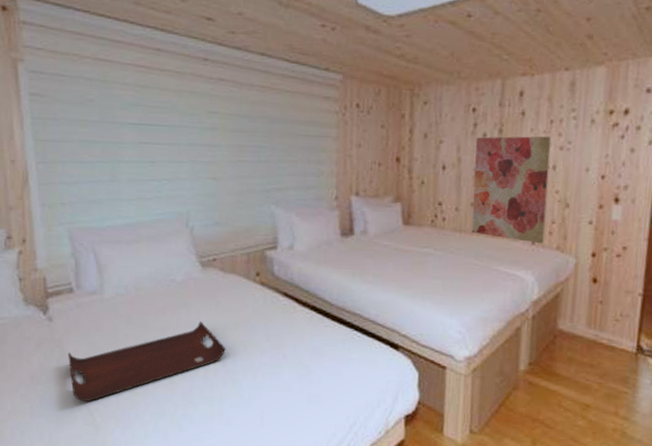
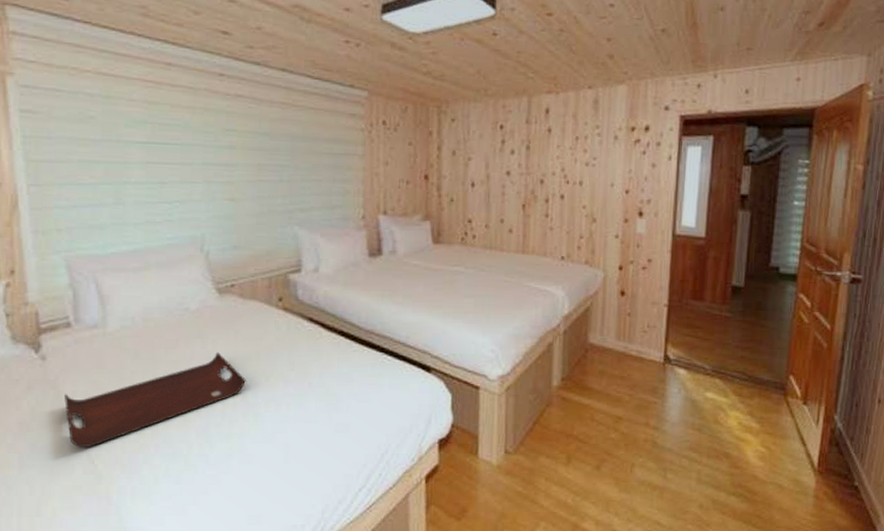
wall art: present [471,136,551,244] -> none [501,152,577,259]

